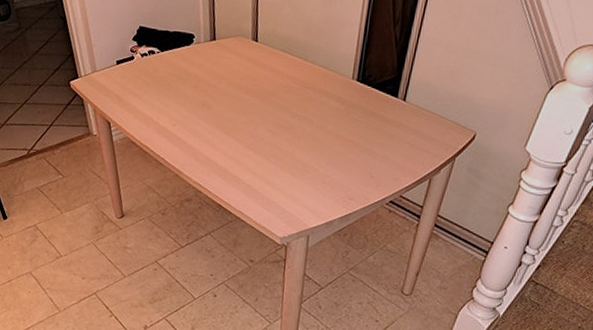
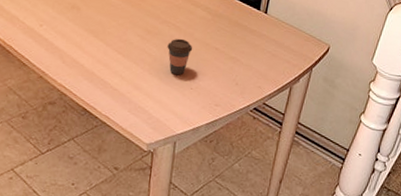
coffee cup: none [298,131,326,170] -> present [167,38,193,76]

